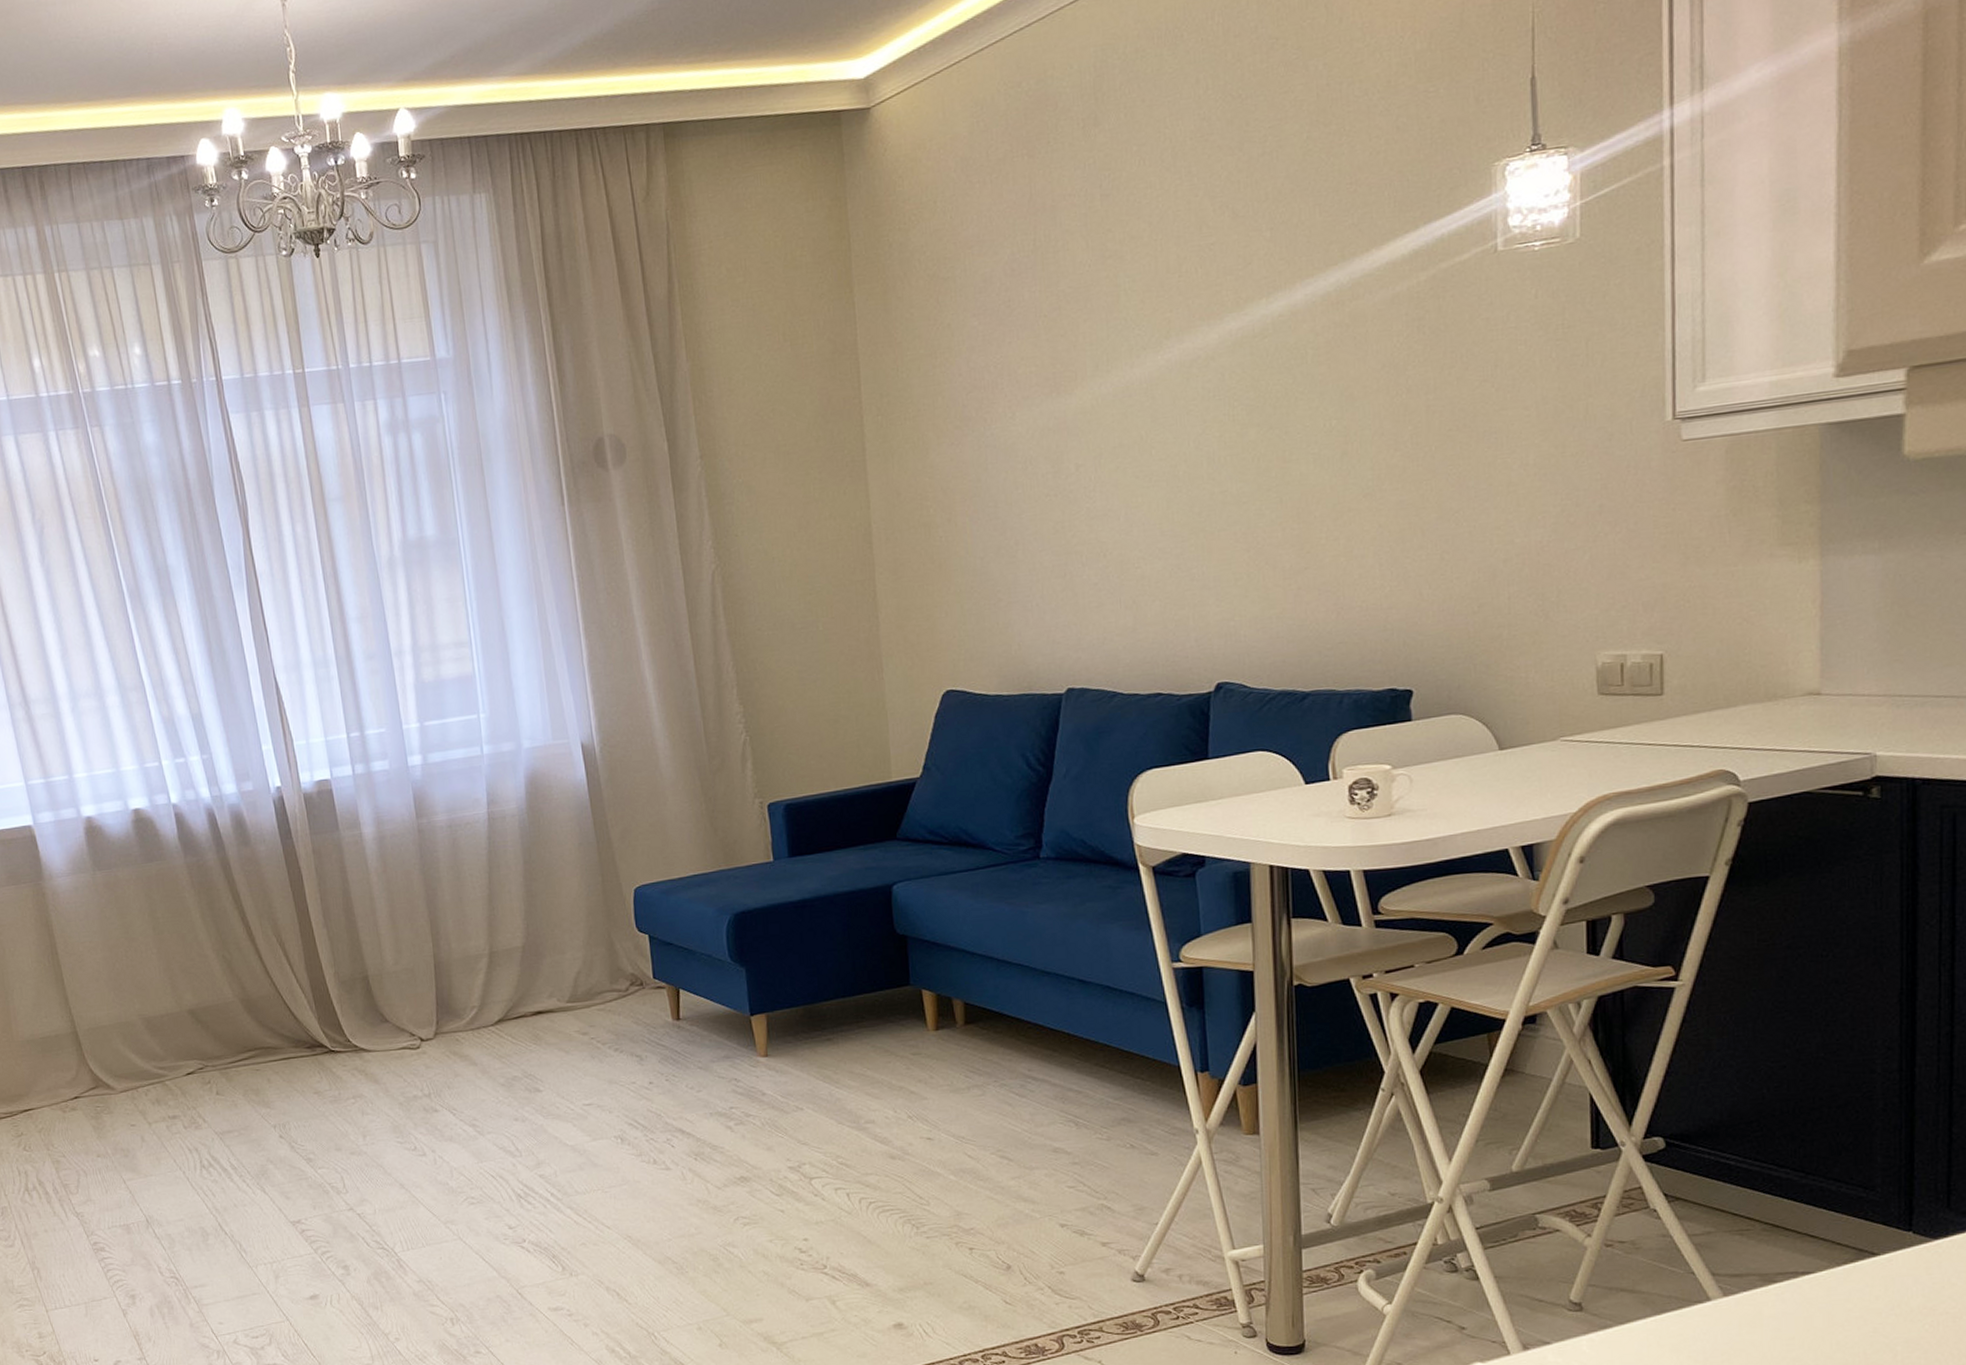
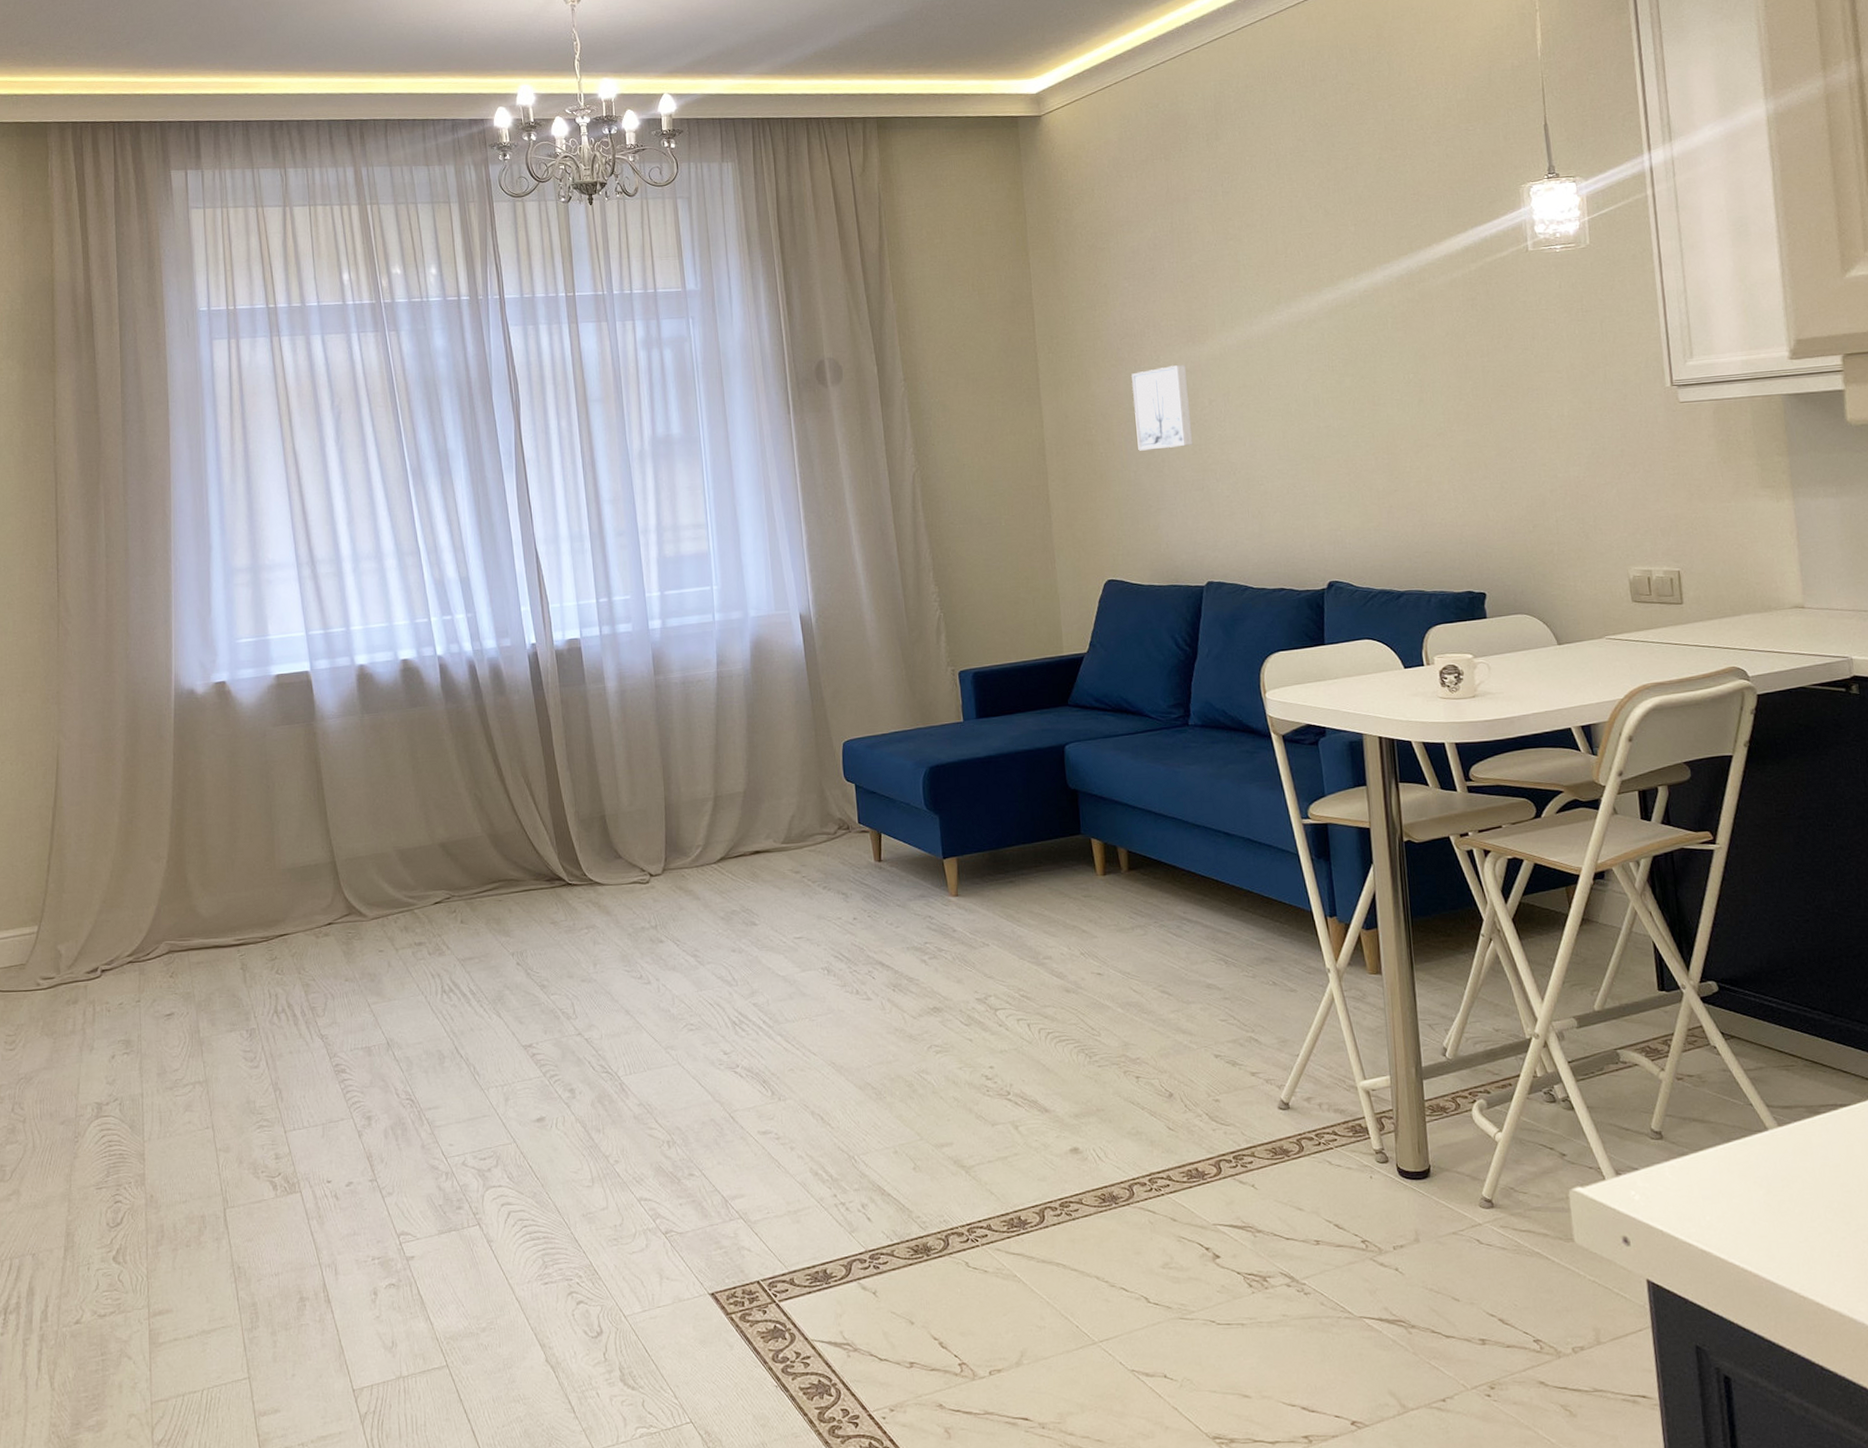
wall art: none [980,422,1055,533] -> present [1131,365,1193,451]

